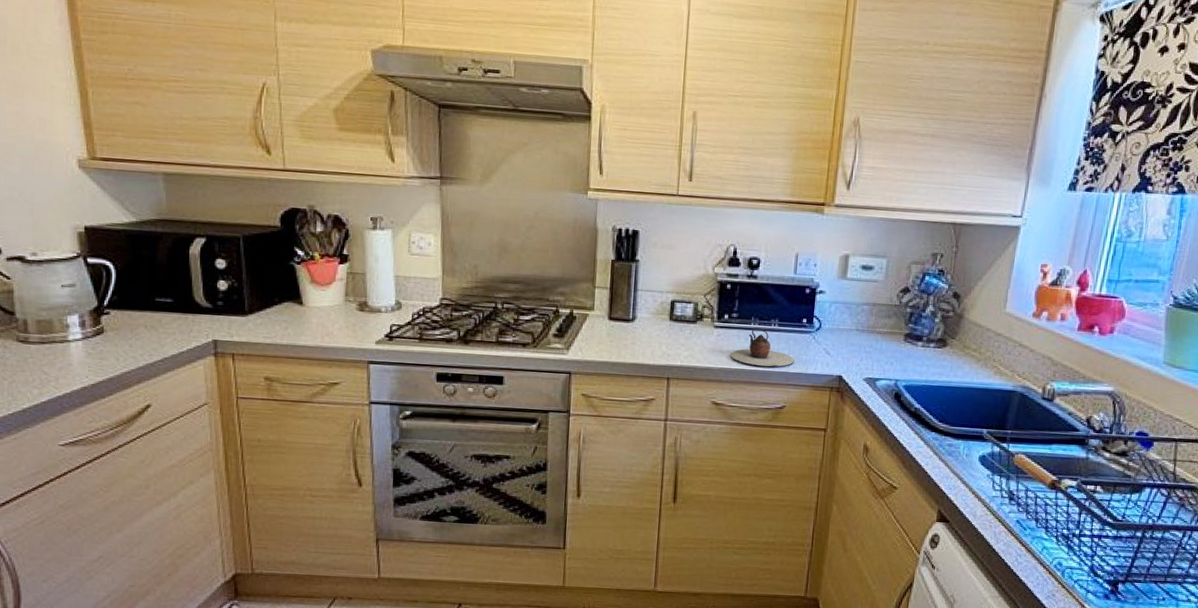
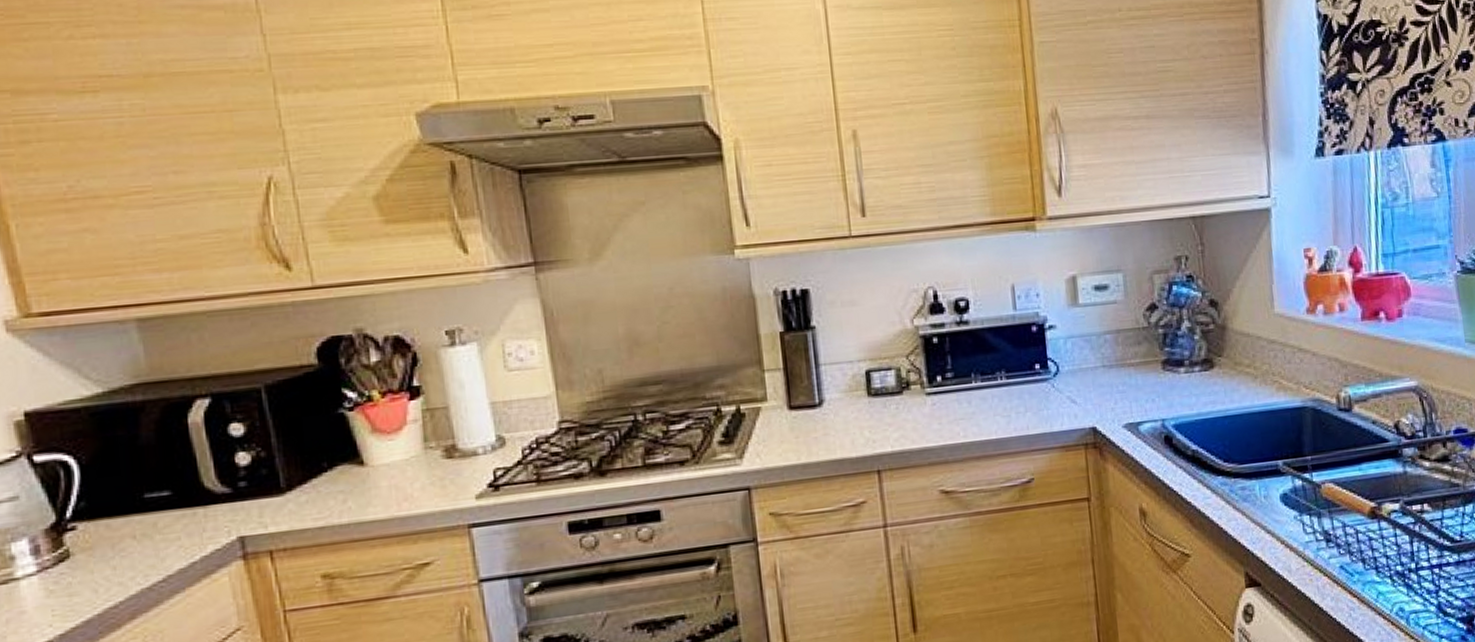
teapot: present [730,328,794,367] -> none [952,385,1034,435]

